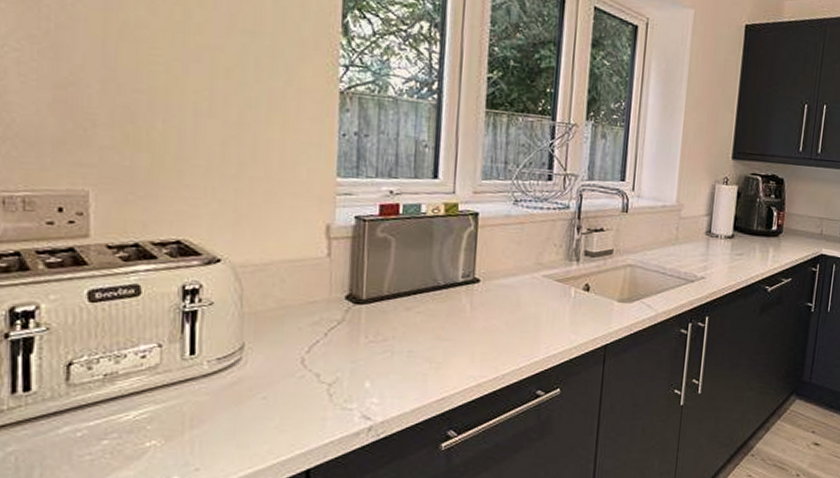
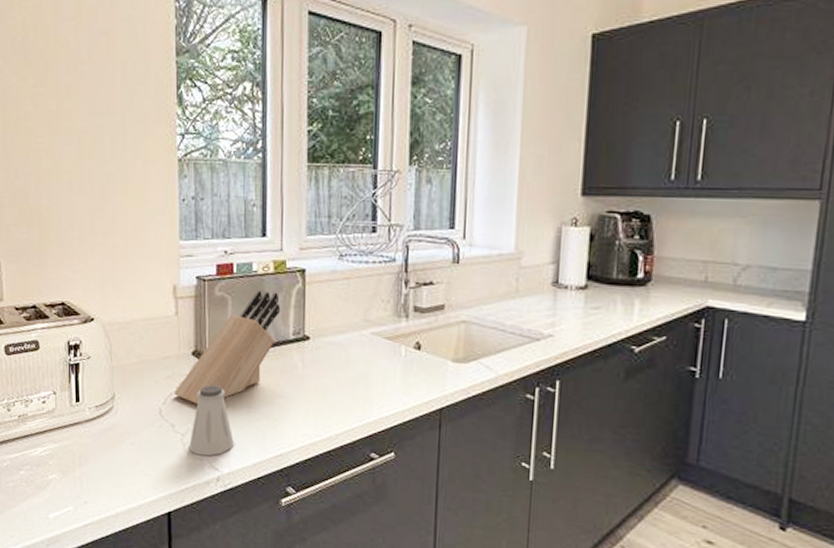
knife block: none [321,233,450,351] -> present [174,291,281,404]
saltshaker: none [336,329,391,406] -> present [189,384,234,456]

